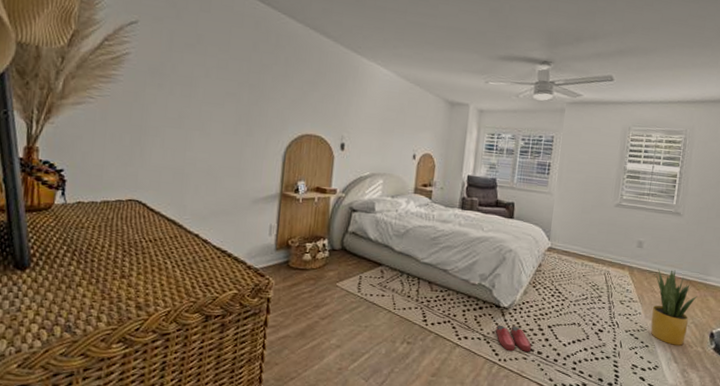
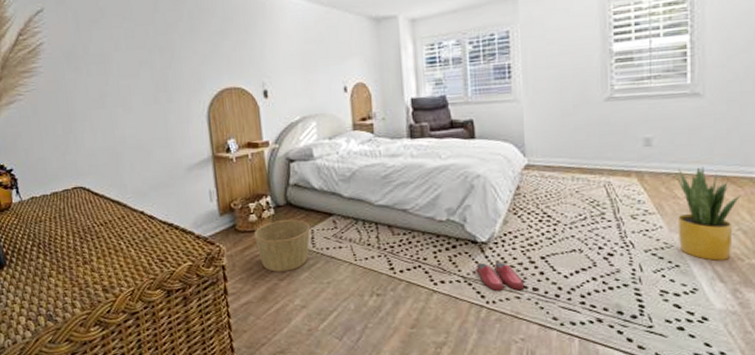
basket: none [304,262,360,312] -> present [254,219,311,272]

